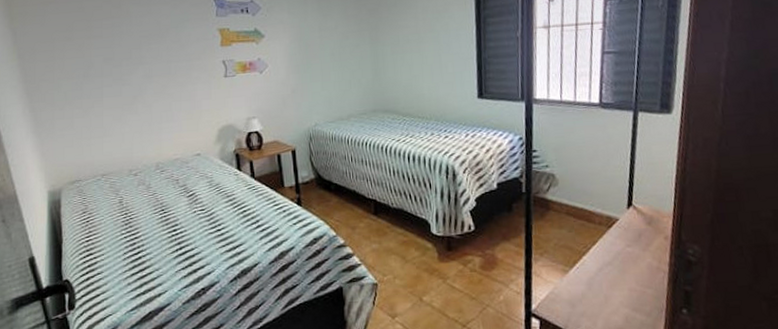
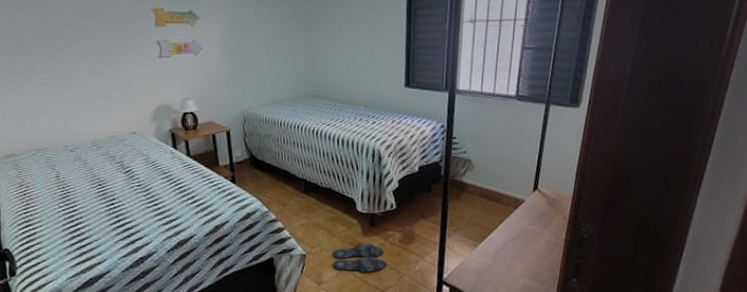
slippers: none [406,270,467,304] -> present [332,243,387,273]

